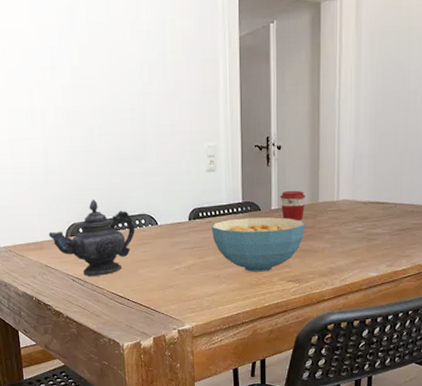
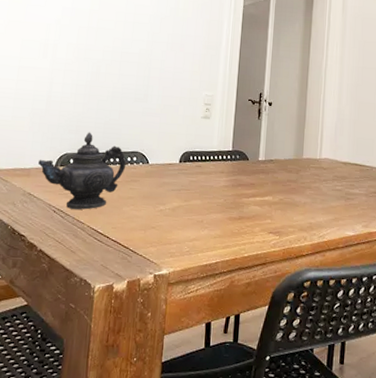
cereal bowl: present [211,217,306,272] -> none [200,165,289,221]
coffee cup: present [280,190,306,221] -> none [267,144,291,174]

